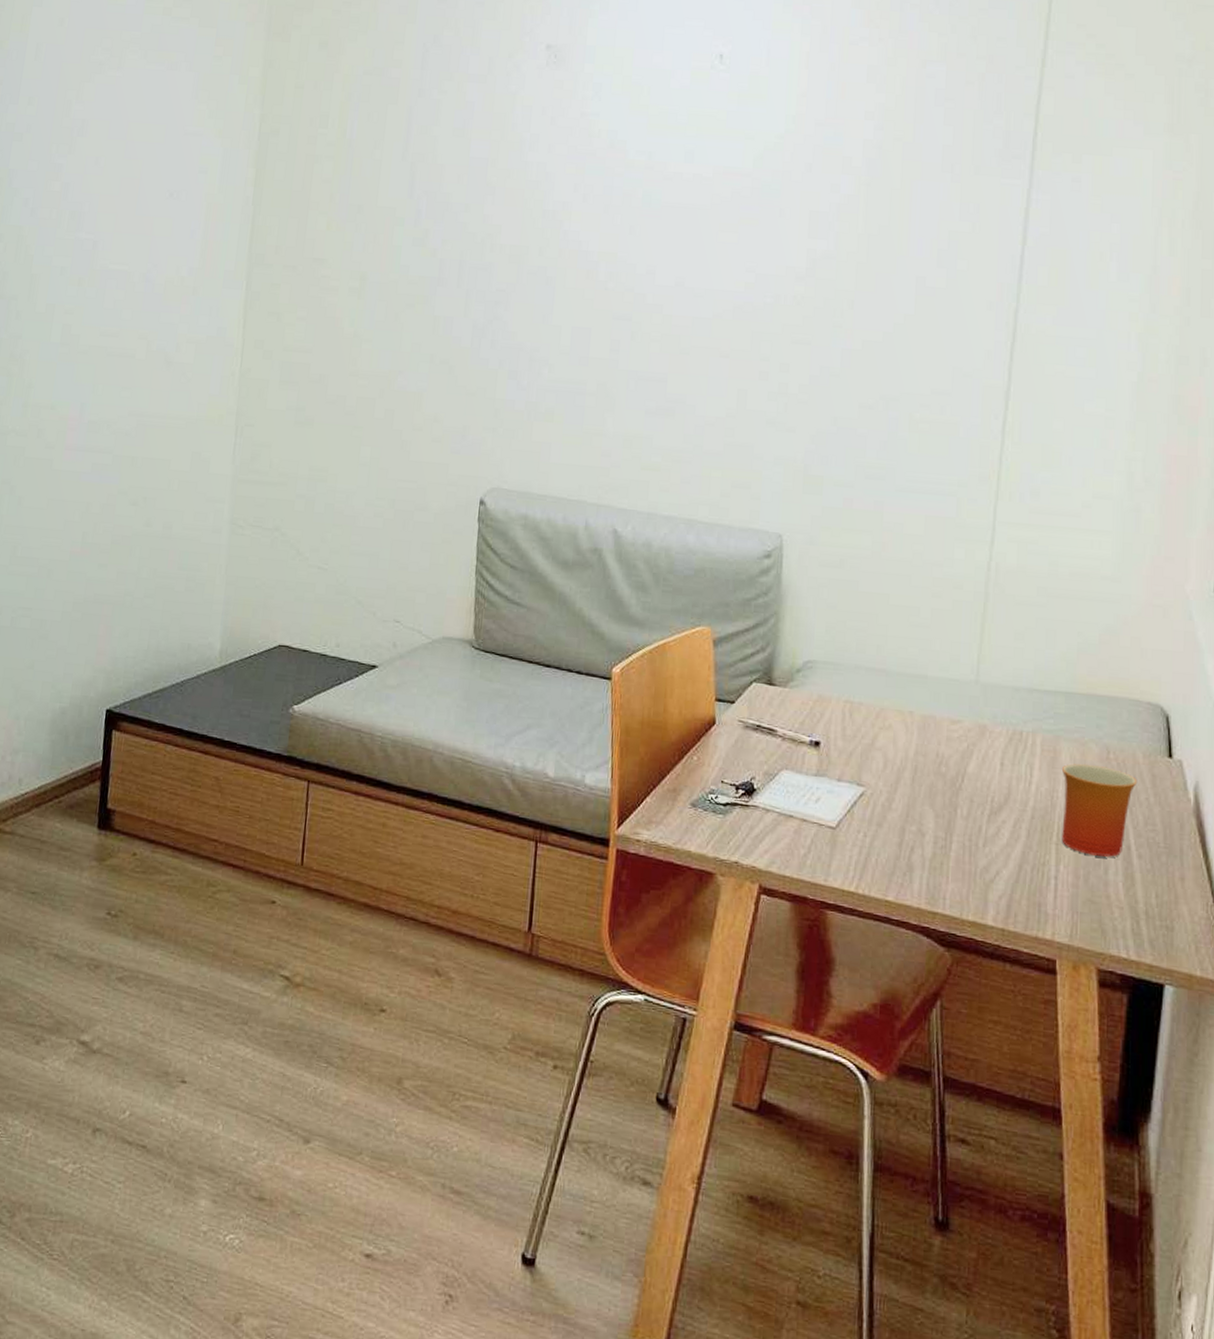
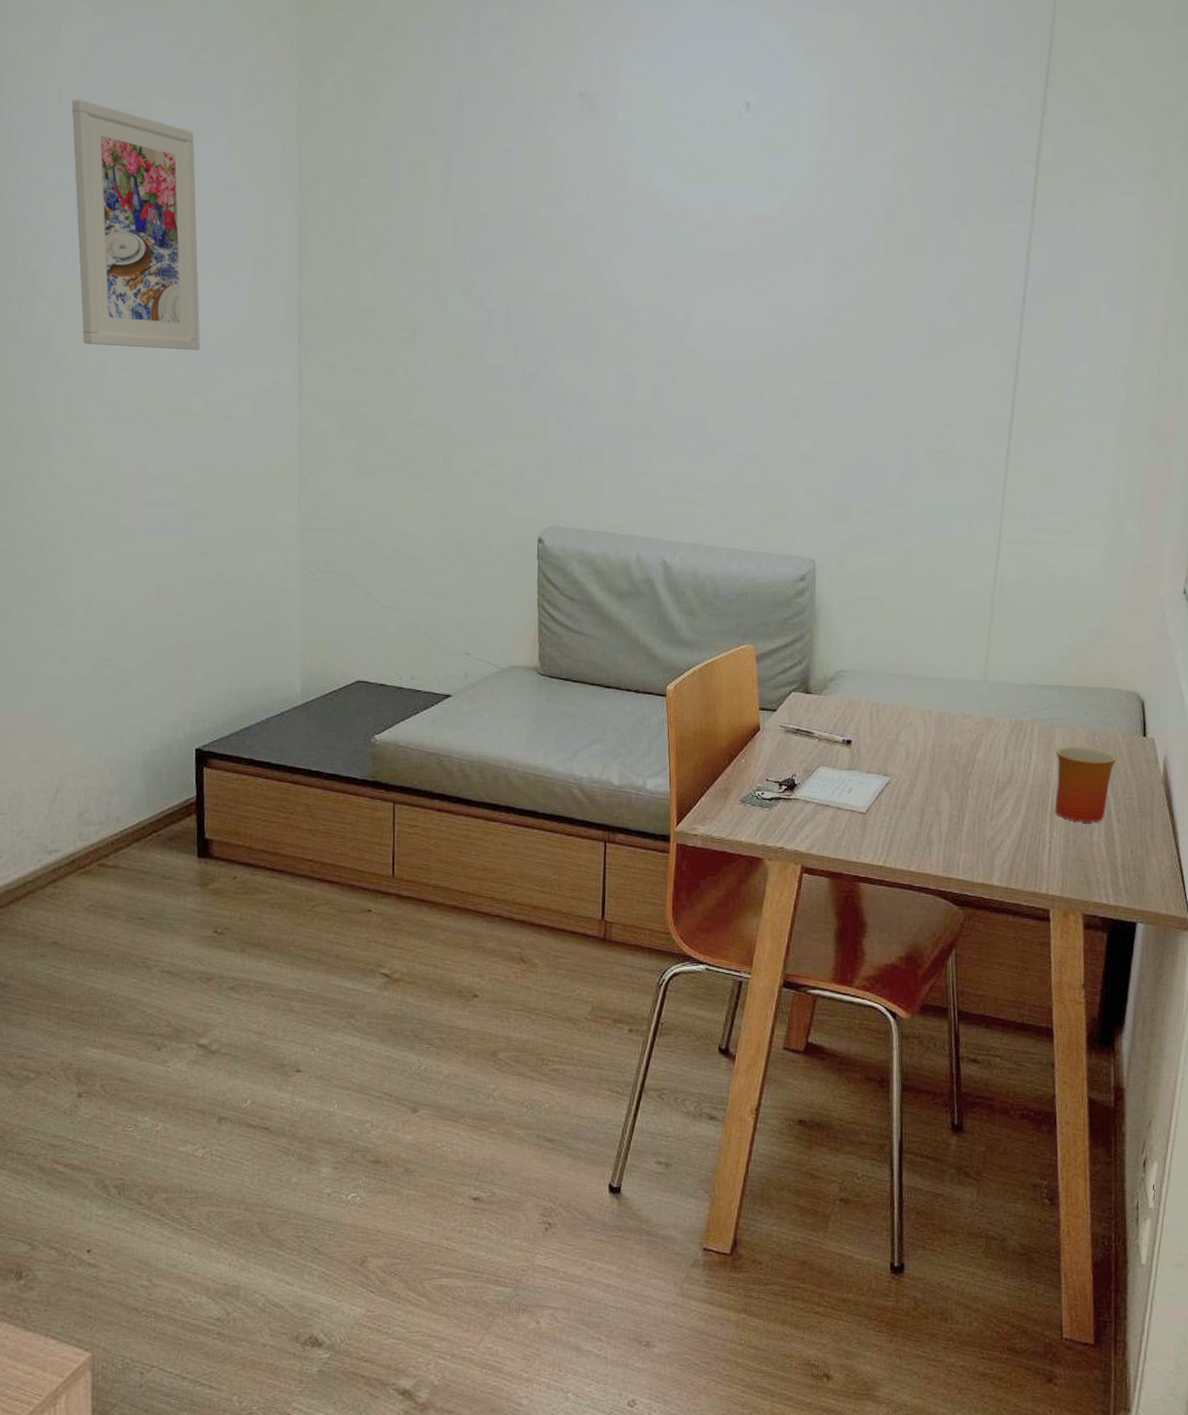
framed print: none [35,53,161,296] -> present [72,100,200,350]

